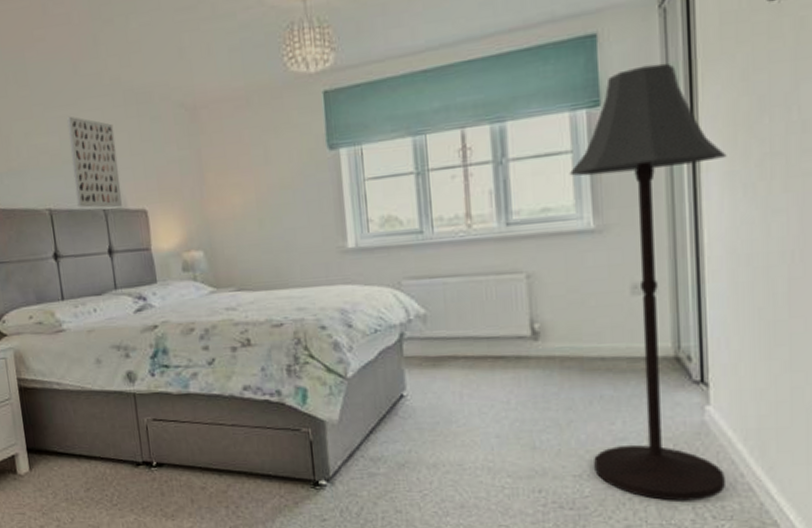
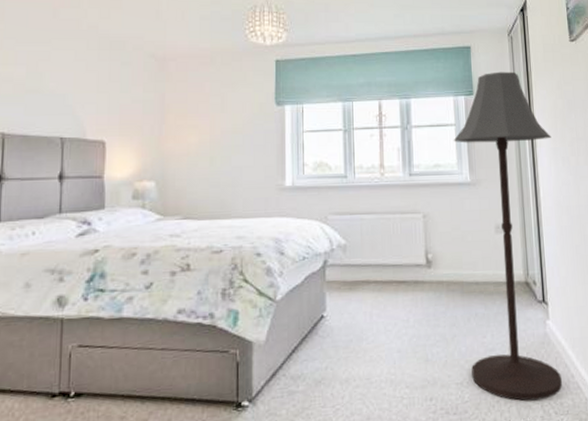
wall art: present [66,116,123,208] -> none [34,52,84,137]

